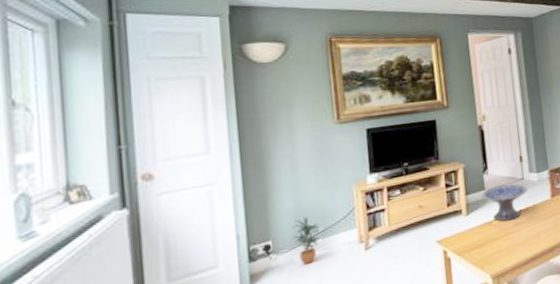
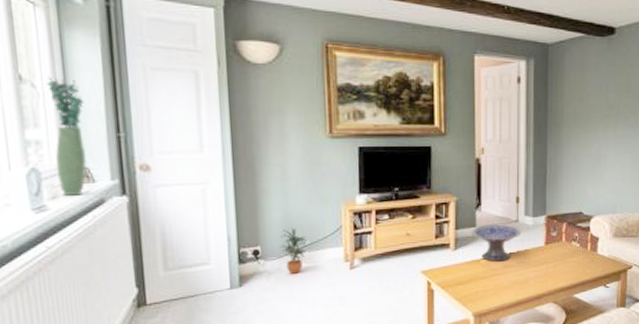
vase: none [43,97,84,218] -> present [47,75,87,196]

